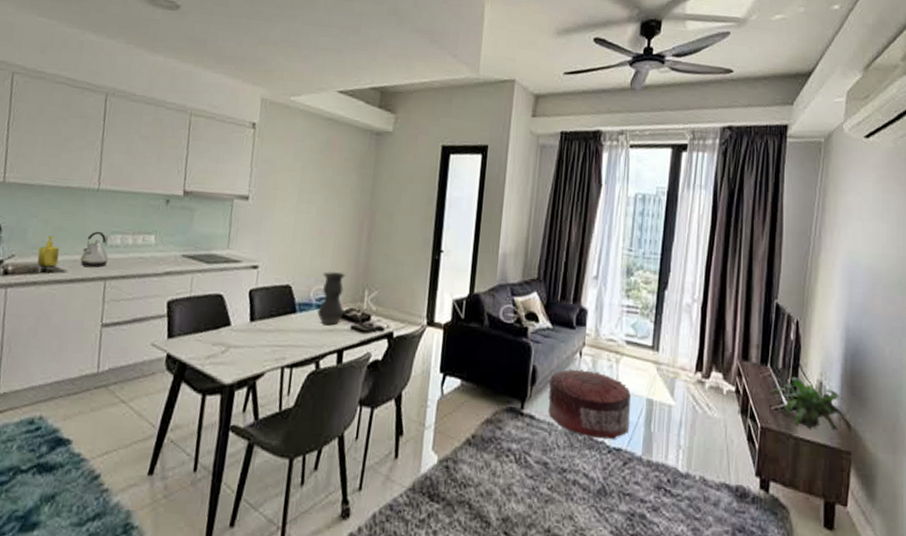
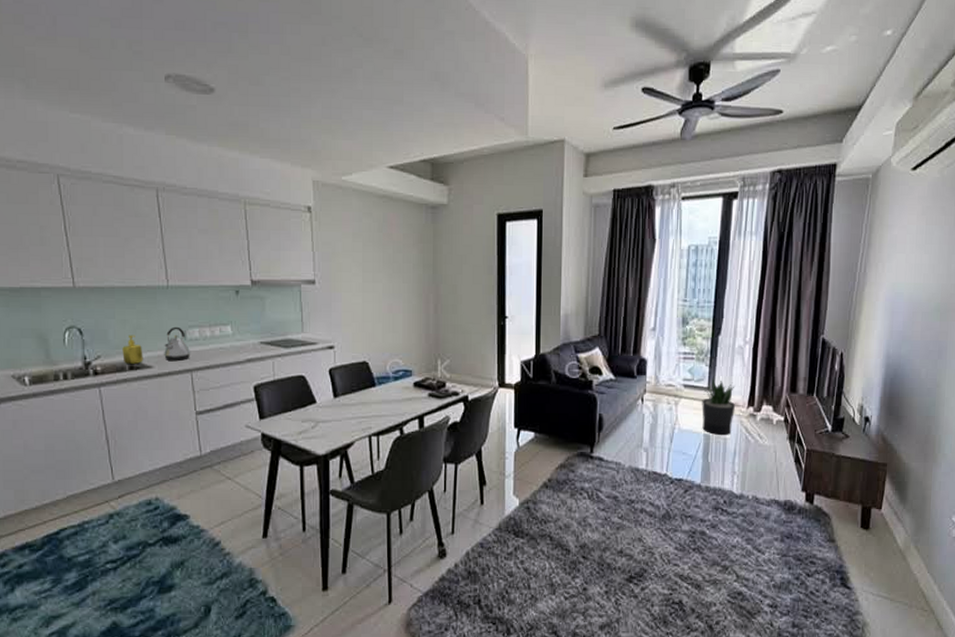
vase: present [317,271,346,326] -> none [396,344,421,395]
pouf: present [548,368,632,439] -> none [614,414,690,471]
planter: none [645,335,683,402] -> present [702,377,736,435]
potted plant: present [771,377,852,434] -> none [816,403,888,448]

